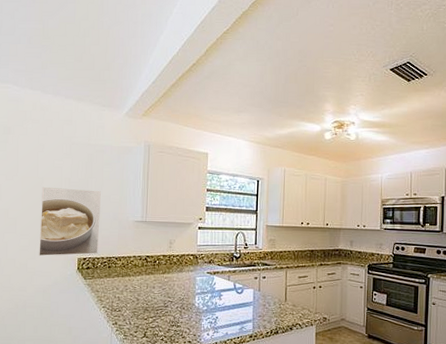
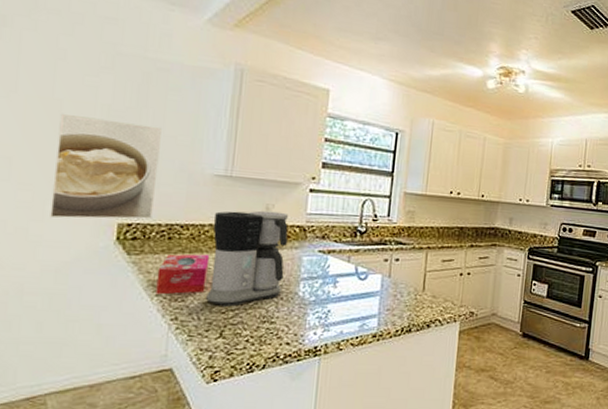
tissue box: none [102,277,135,307] -> present [155,254,210,295]
coffee maker: none [134,244,186,315] -> present [206,210,289,307]

